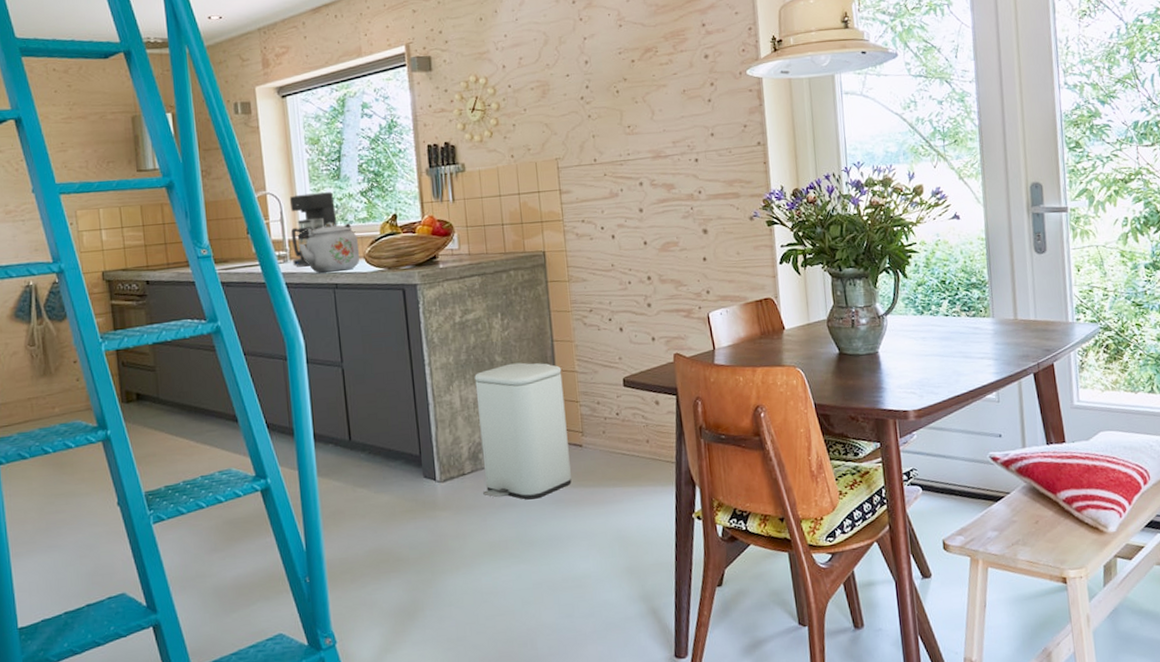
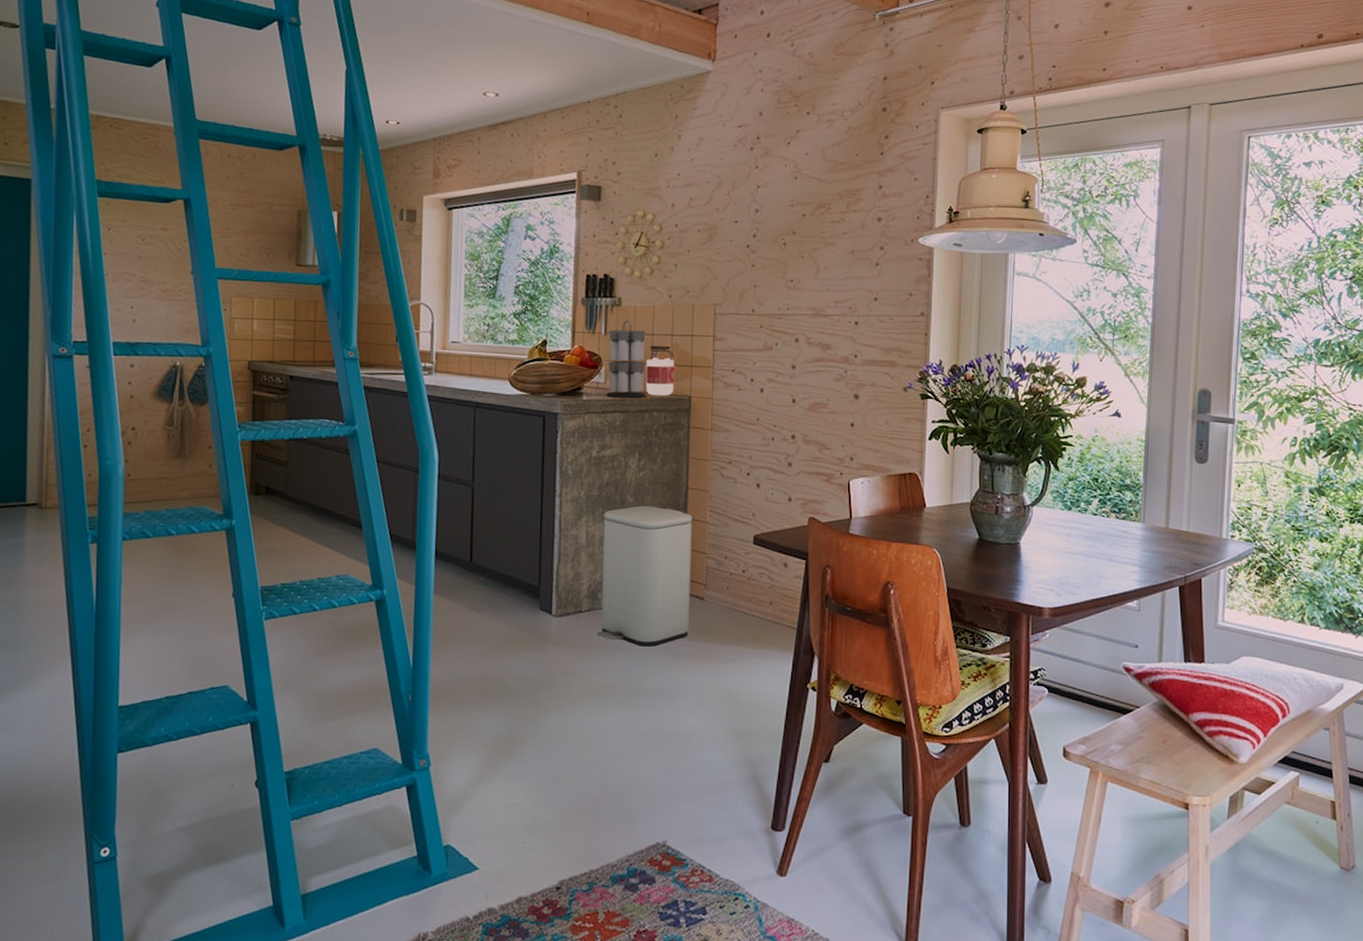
coffee maker: present [289,192,338,266] -> none [437,308,487,380]
kettle: present [297,222,360,274] -> none [445,340,505,391]
spice rack: none [457,184,501,263] -> present [606,320,646,399]
jar: none [497,205,528,256] -> present [645,345,676,396]

